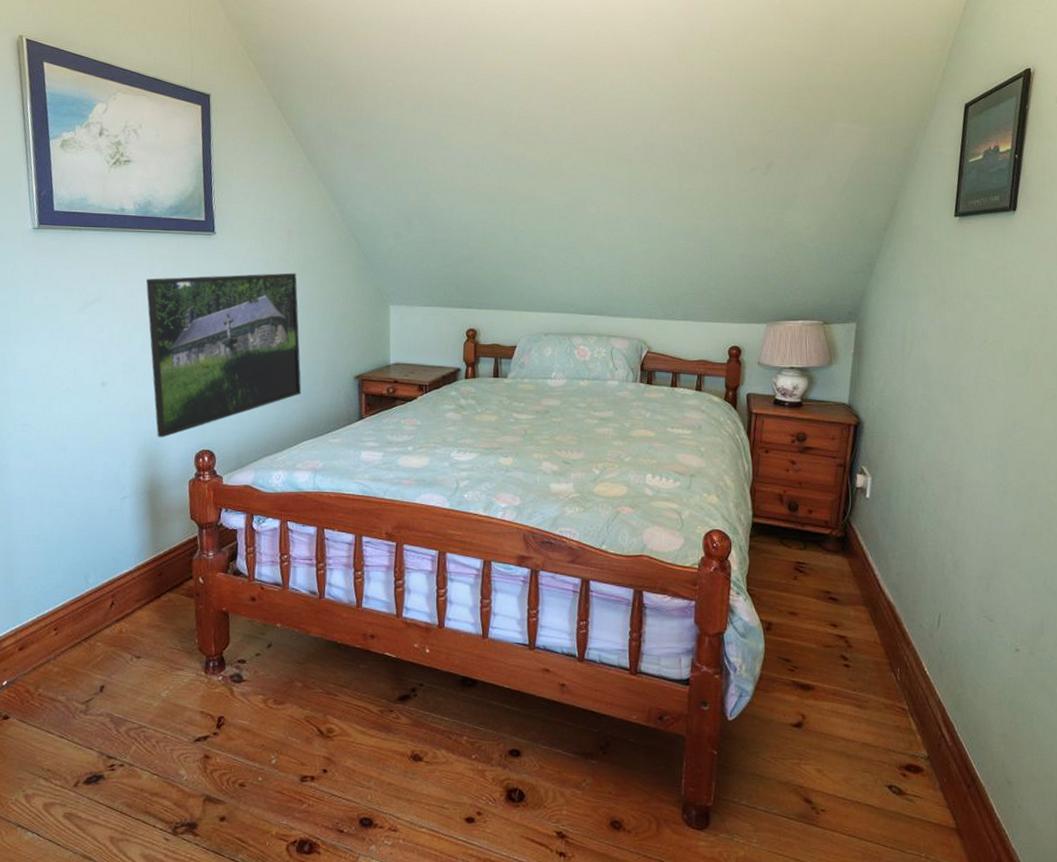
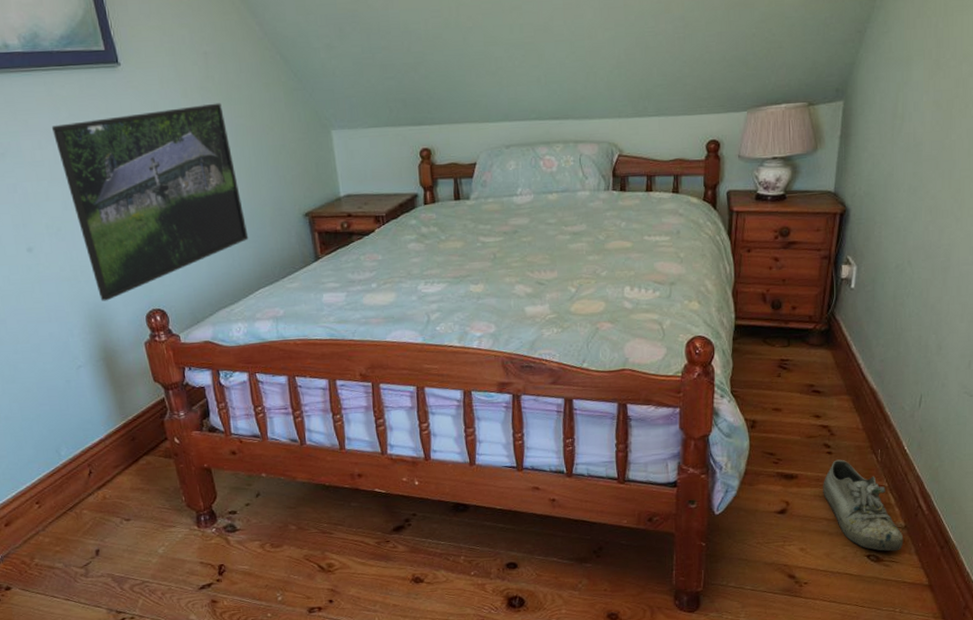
shoe: none [840,674,927,785] -> present [823,459,904,552]

